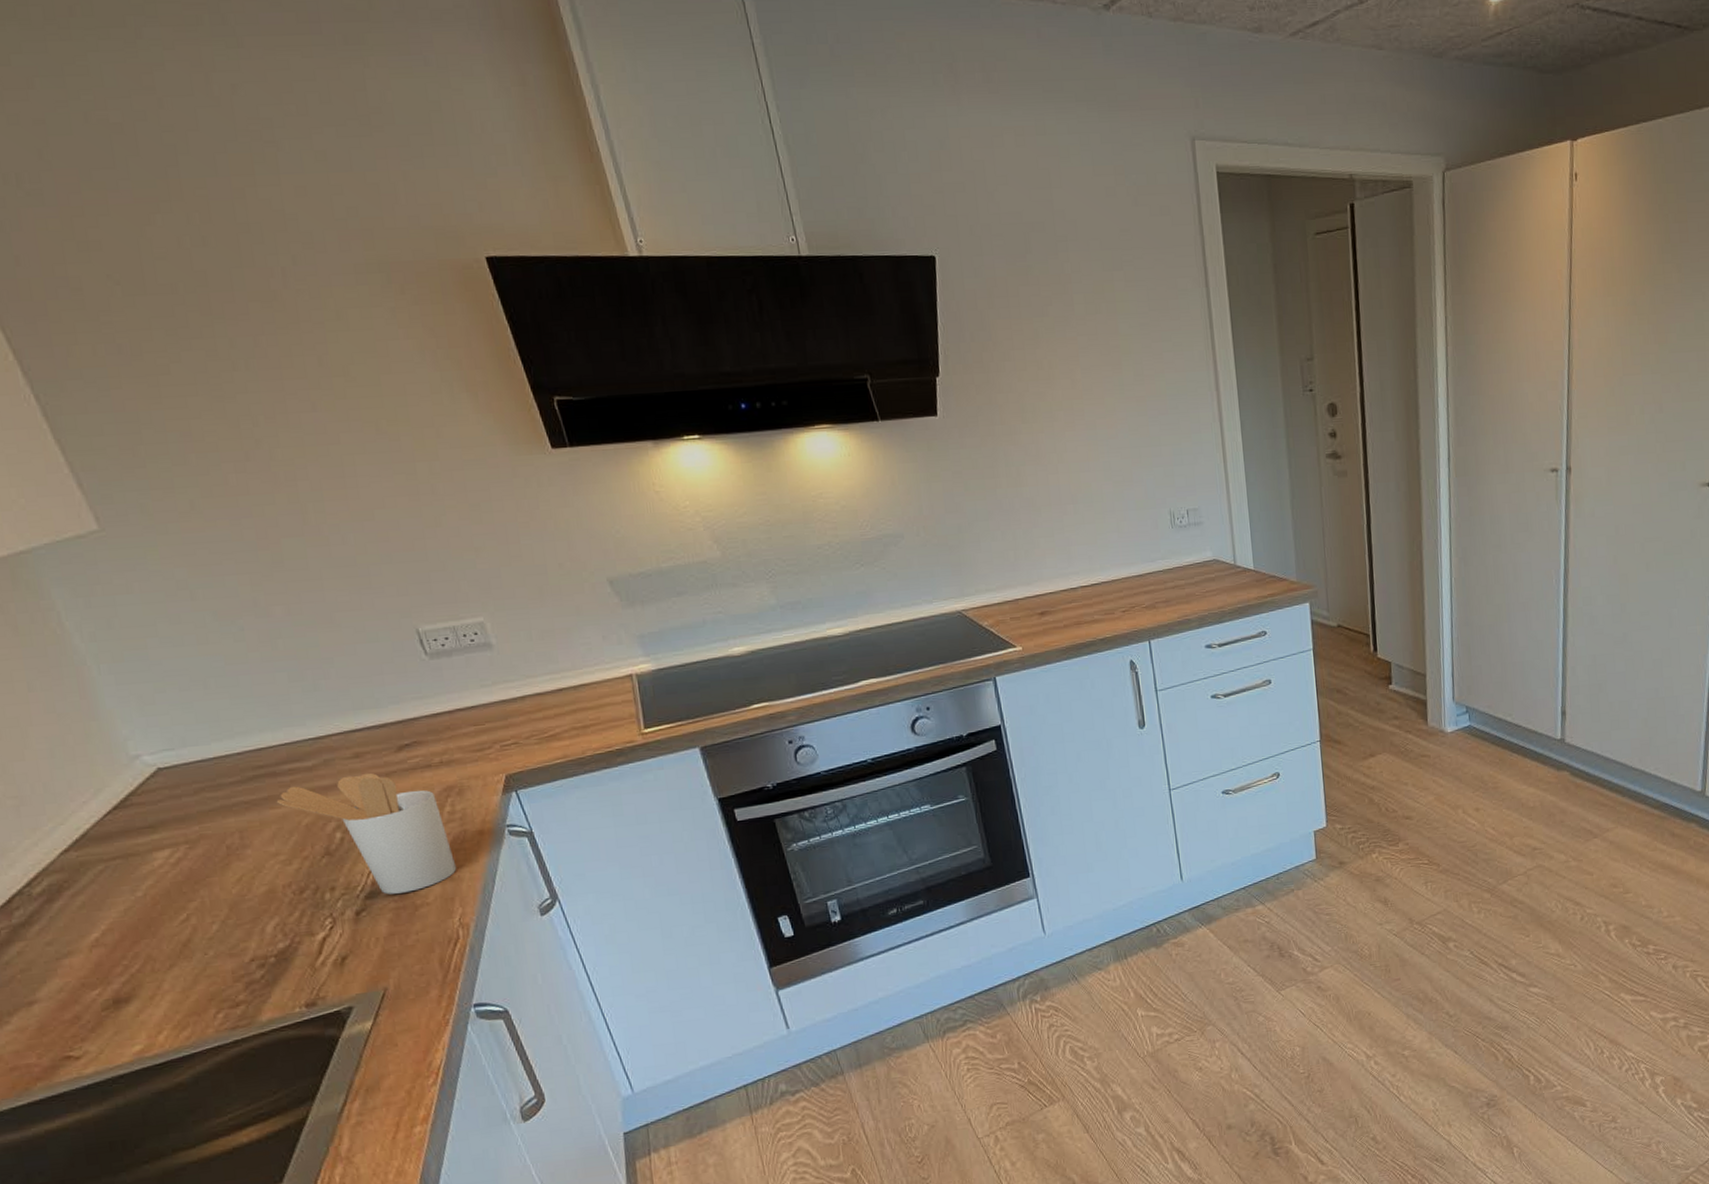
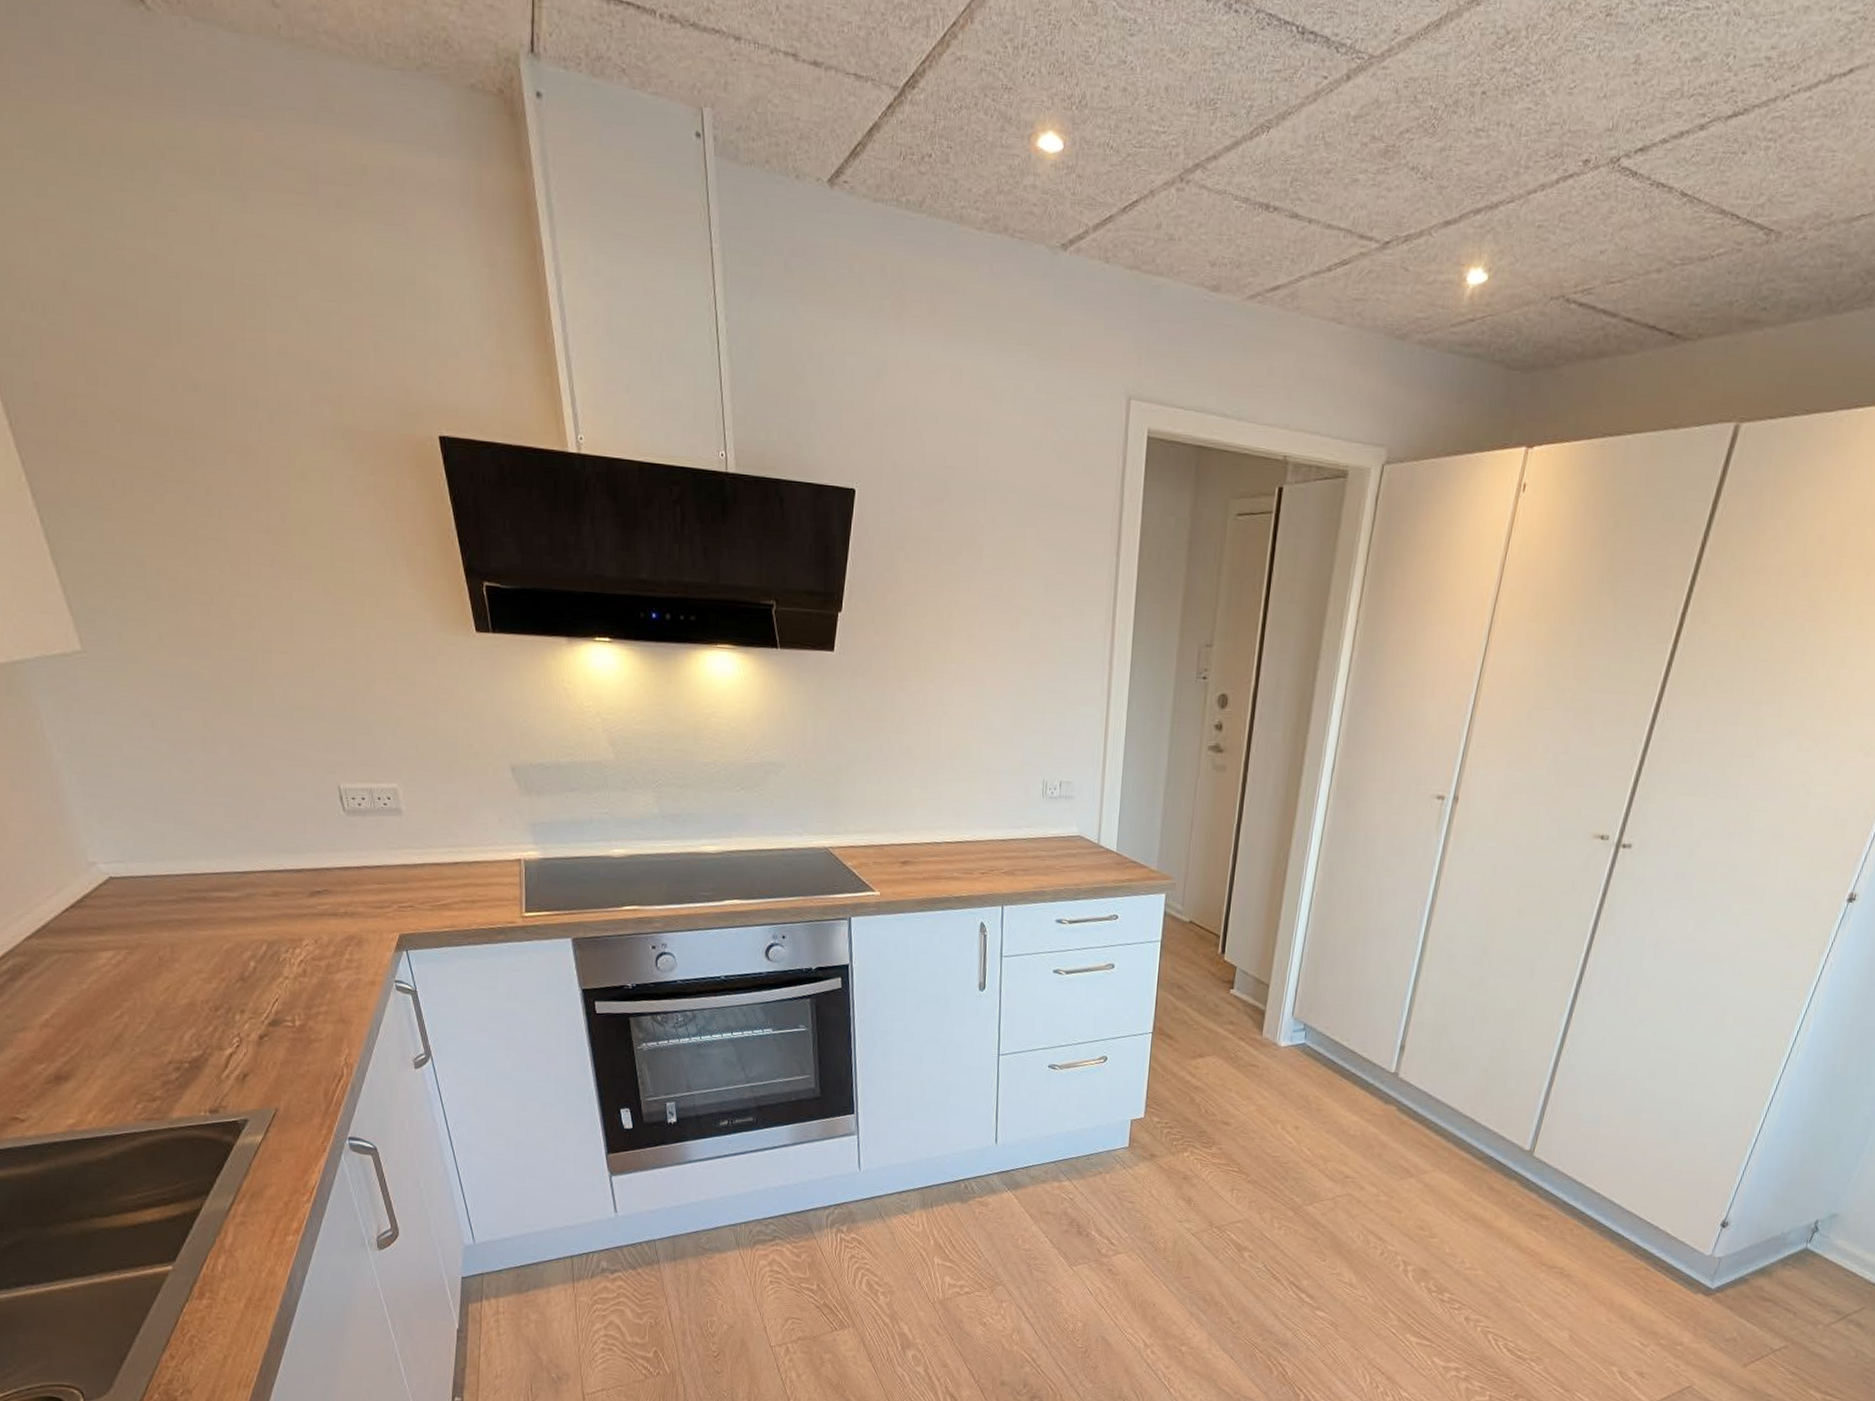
utensil holder: present [276,772,457,895] -> none [204,911,348,1027]

